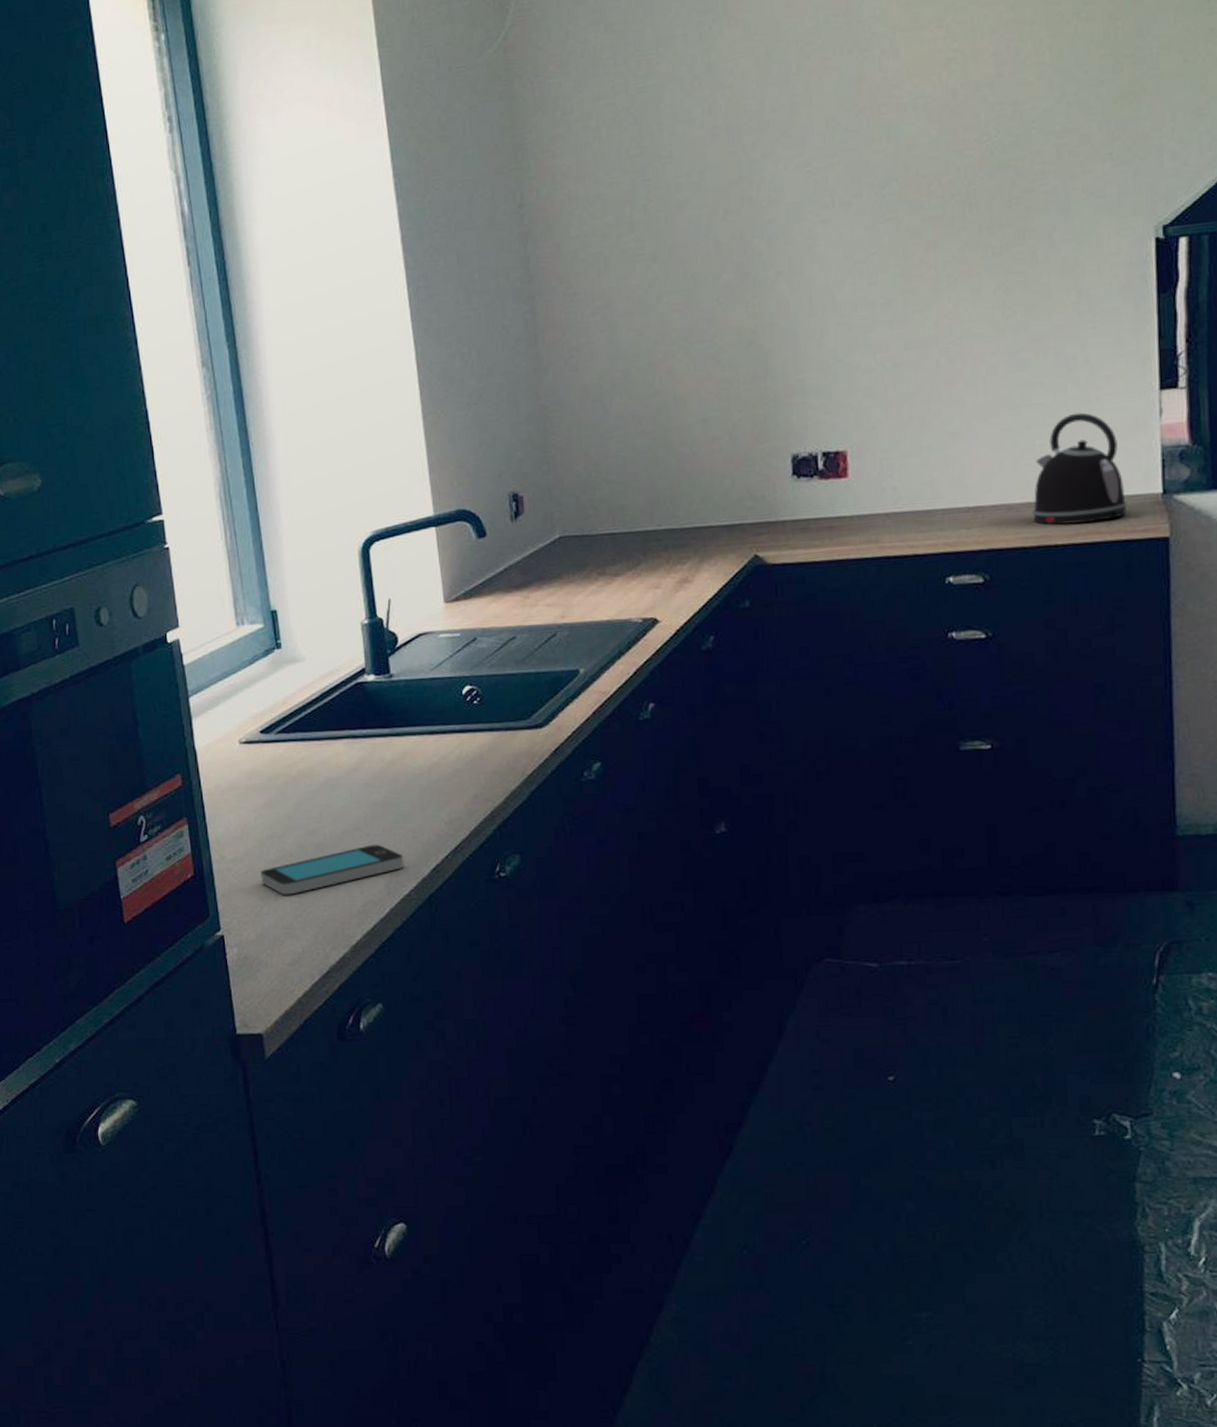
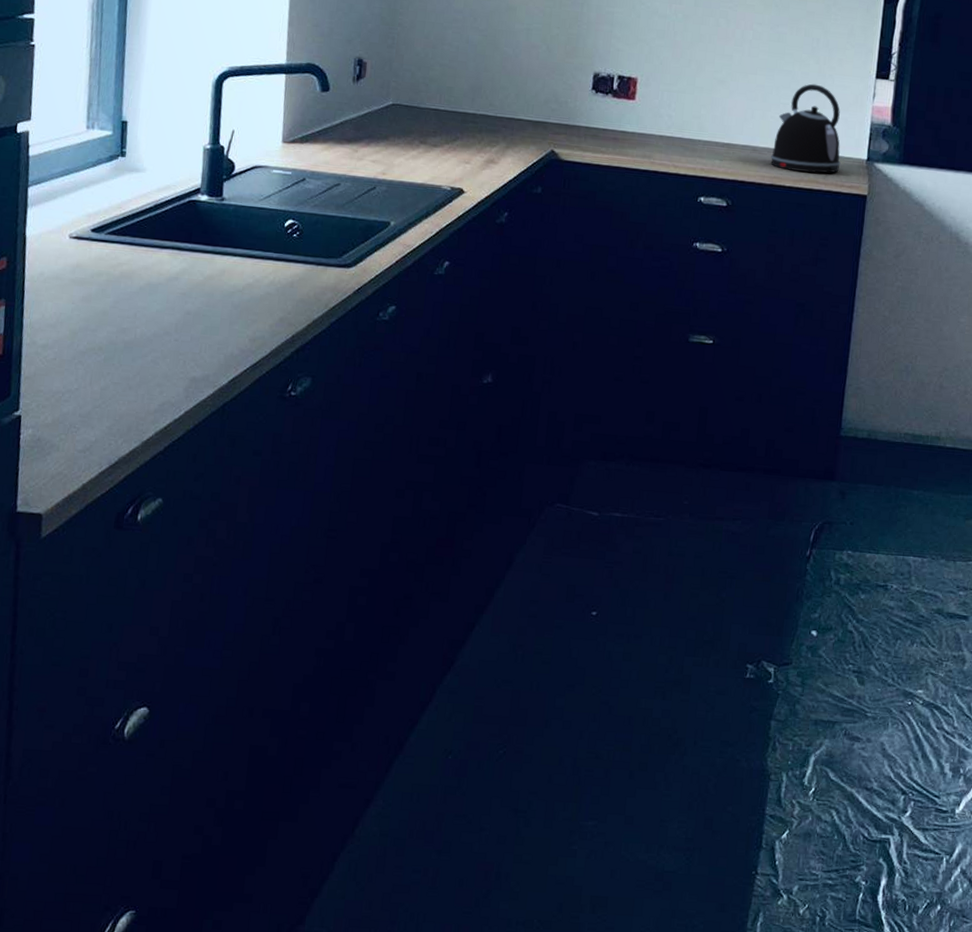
smartphone: present [260,844,405,895] -> none [67,349,206,386]

